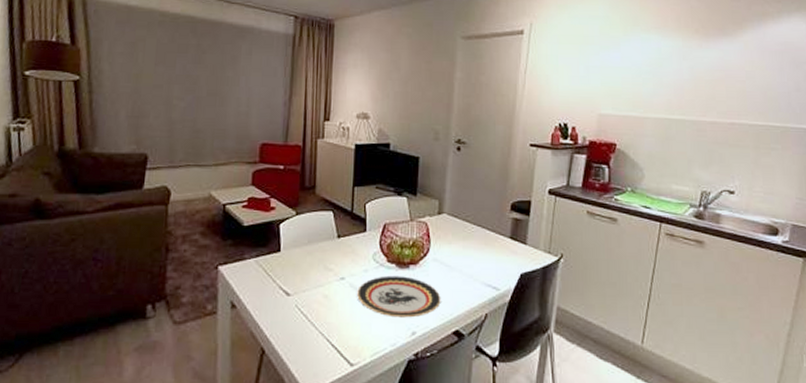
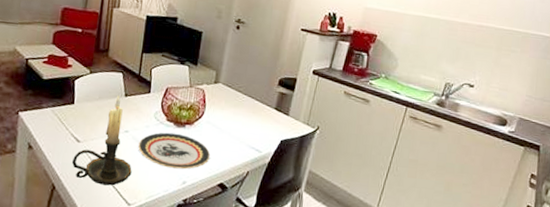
candle holder: none [283,237,352,344] -> present [72,95,132,186]

